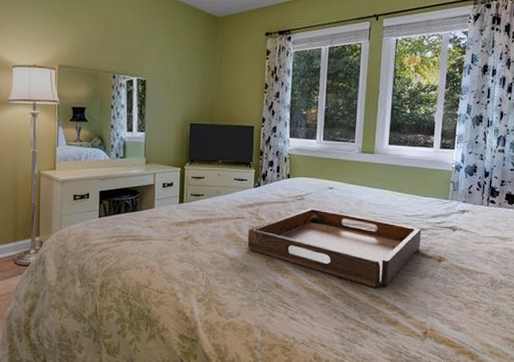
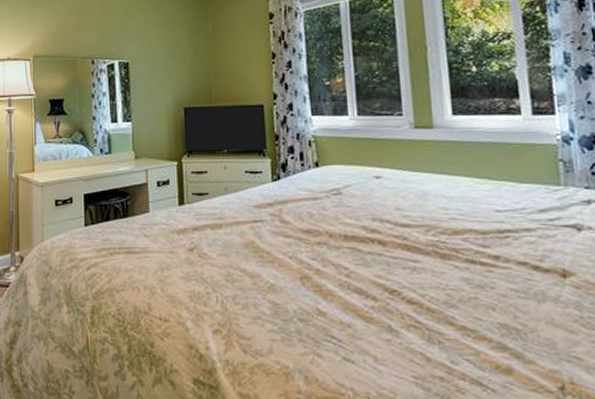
serving tray: present [247,208,421,288] -> none [270,205,528,316]

